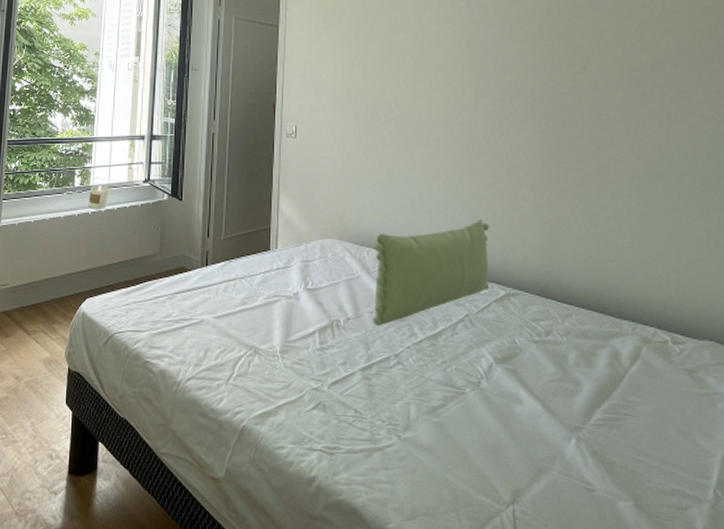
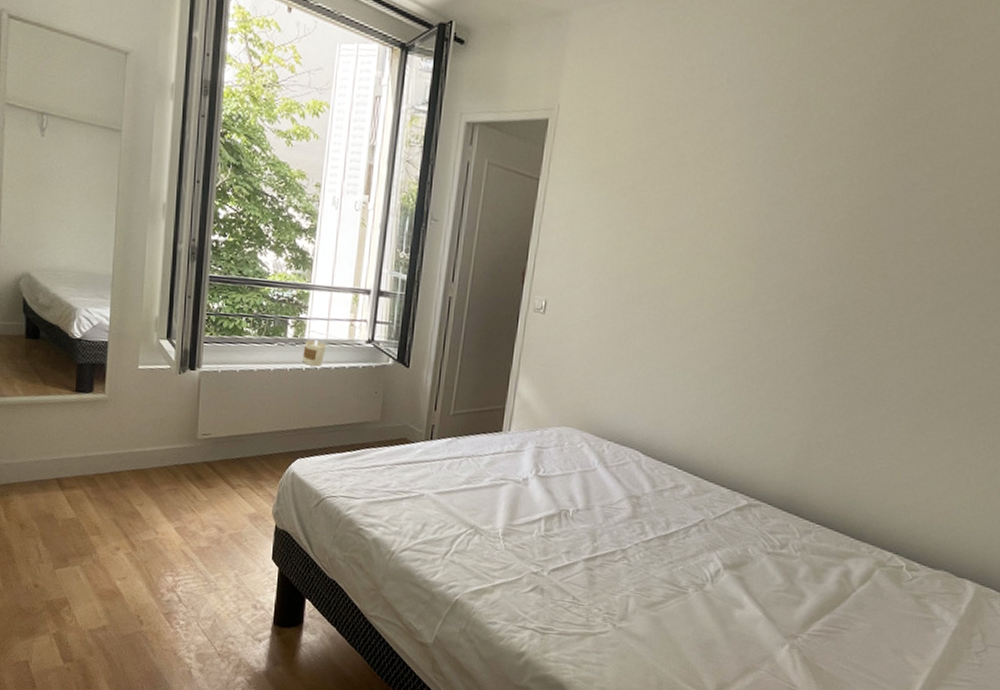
pillow: present [373,218,490,325] -> none [604,425,744,521]

